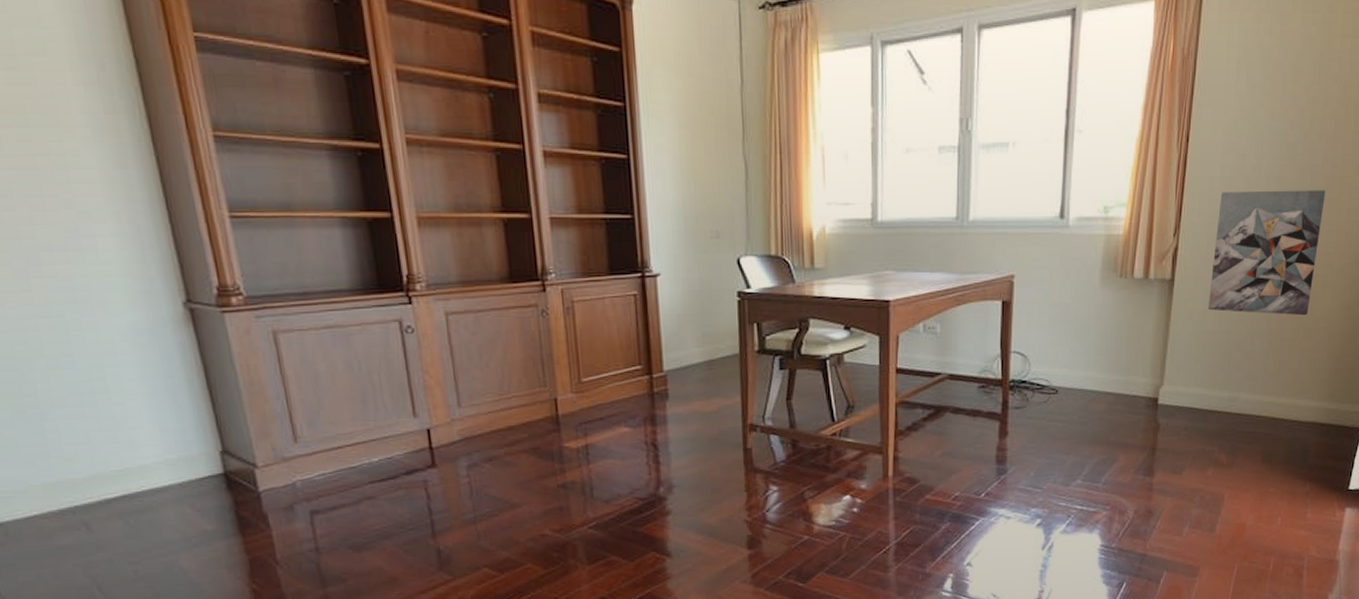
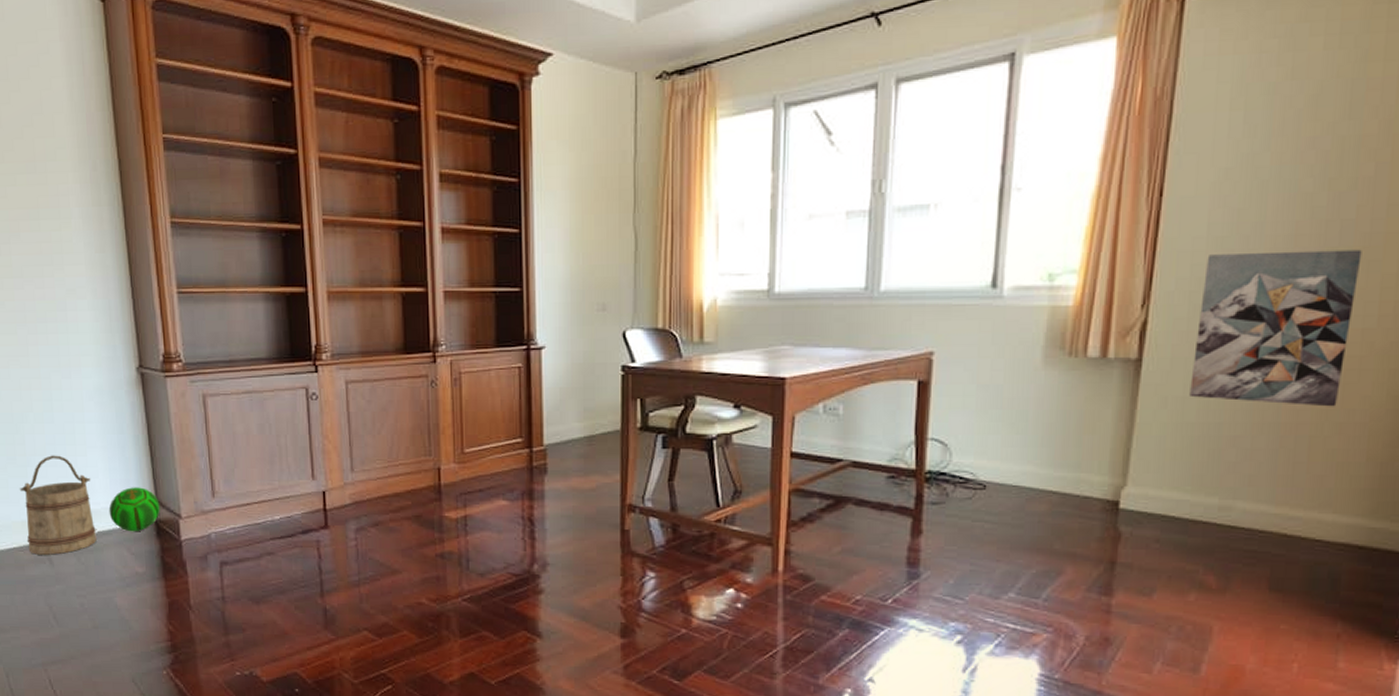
bucket: none [35,406,148,521] -> present [20,455,97,555]
ball: none [161,436,230,487] -> present [108,487,160,532]

